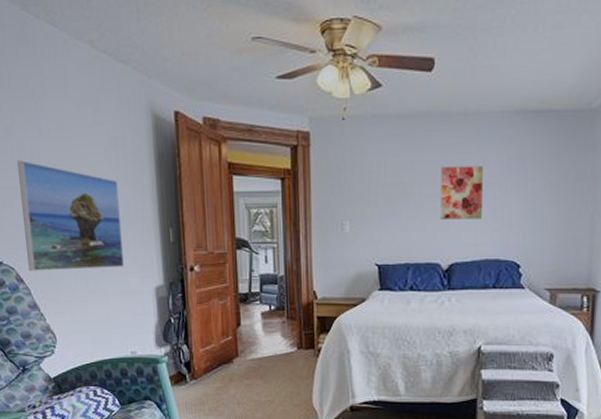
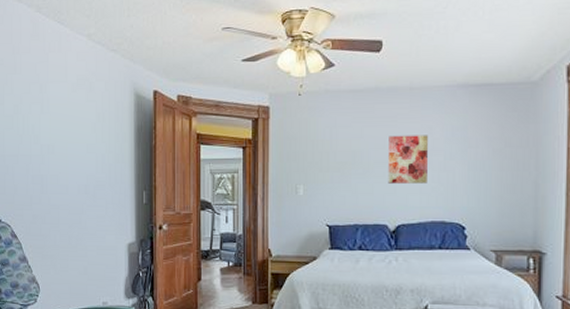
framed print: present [17,160,124,271] -> none [21,133,102,228]

